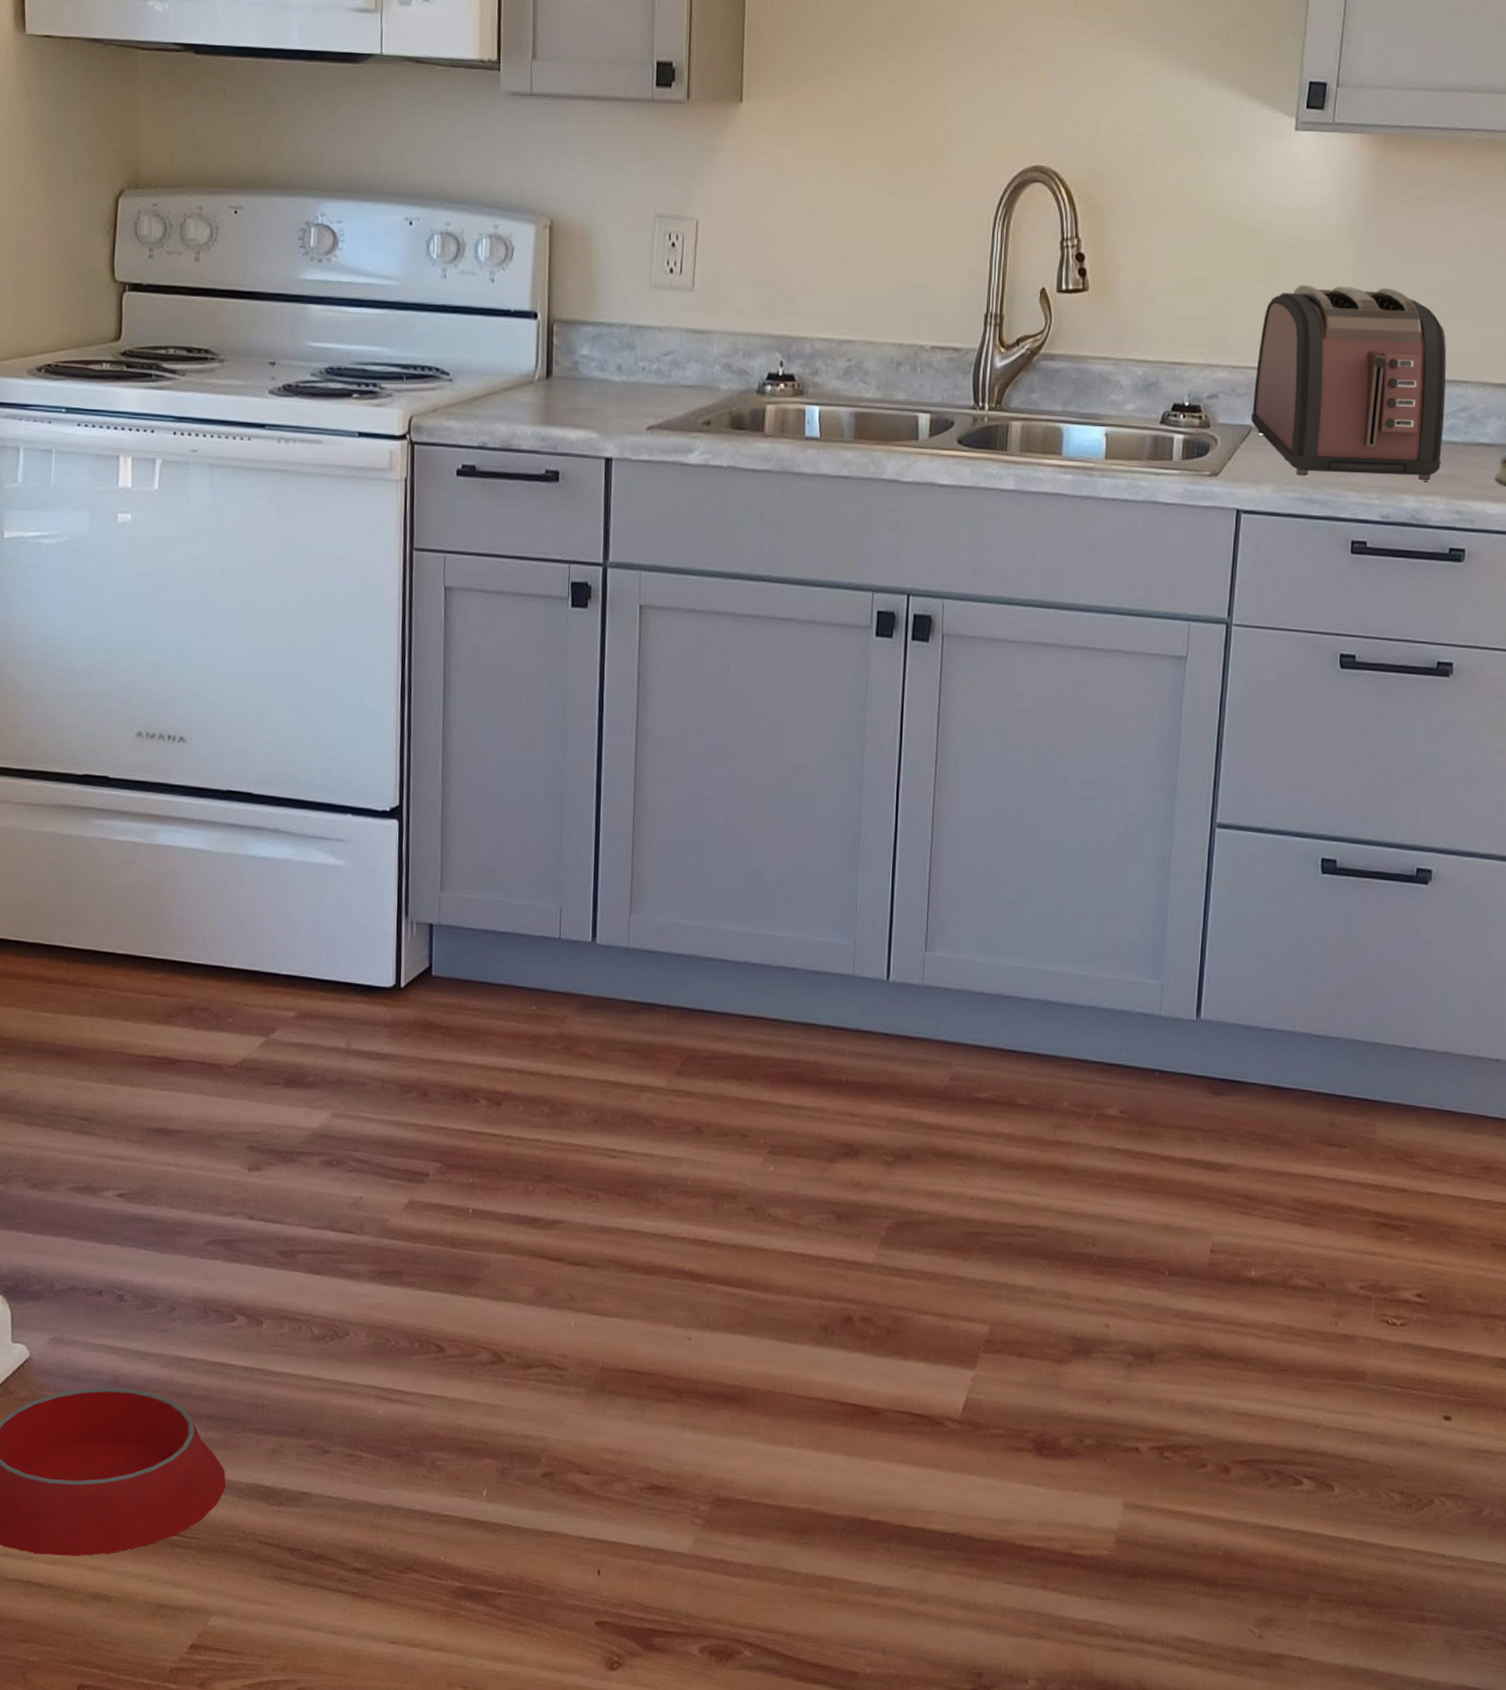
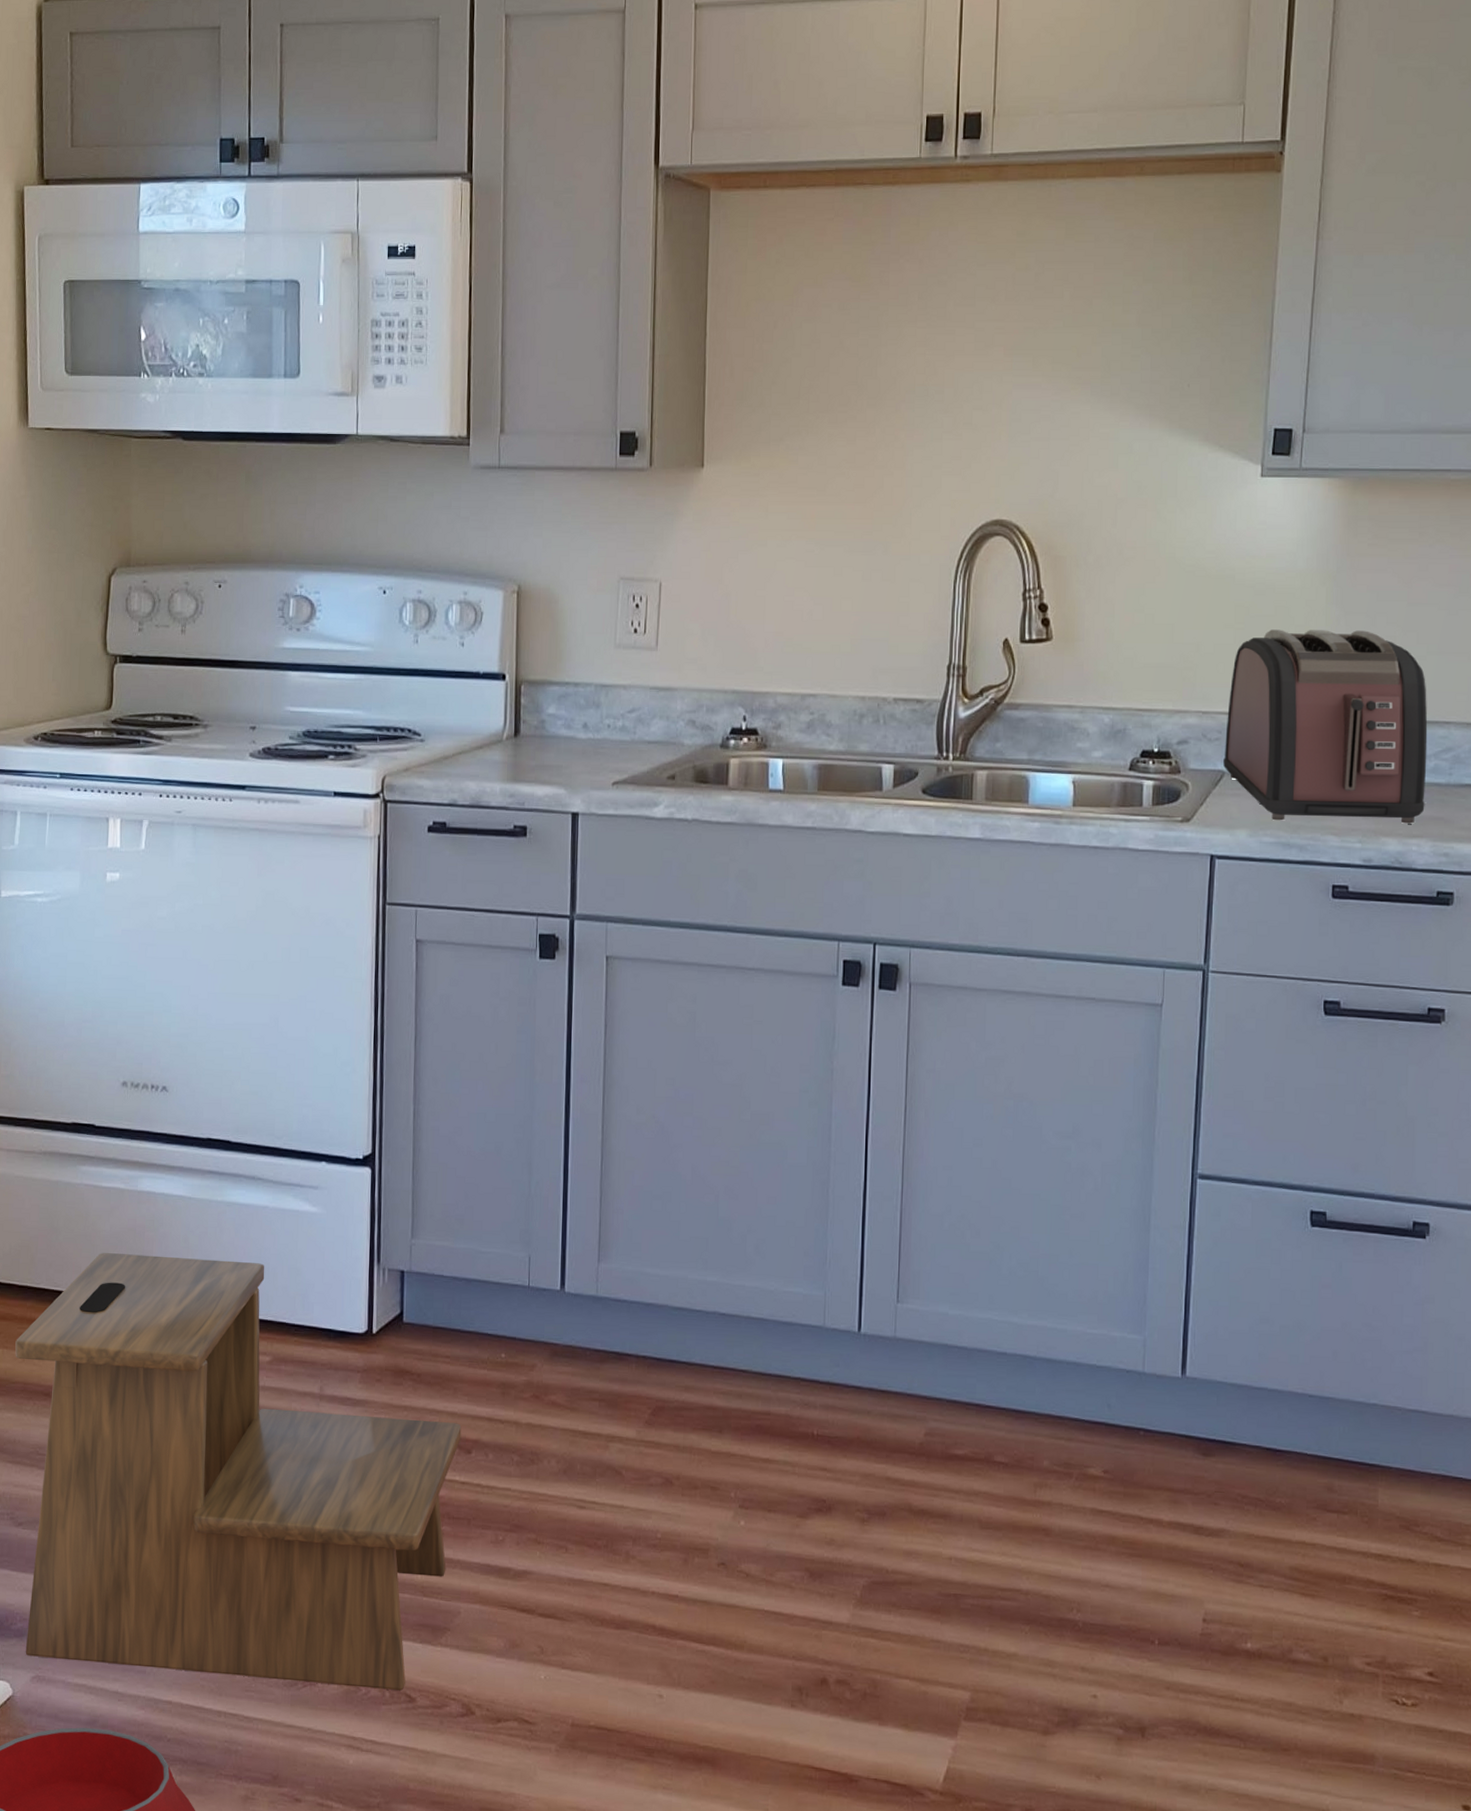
step stool: none [27,908,492,1341] -> present [15,1253,462,1691]

